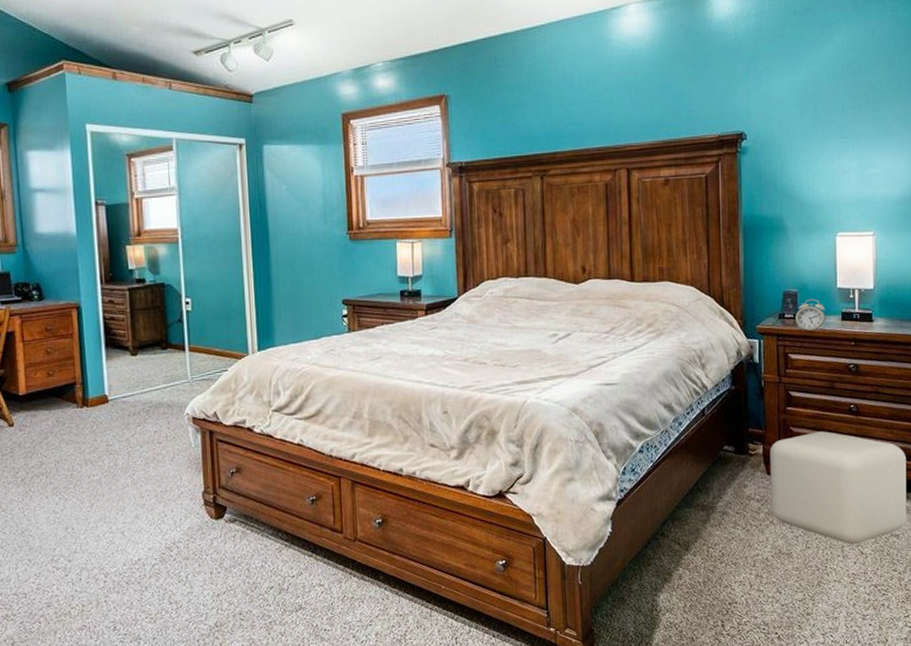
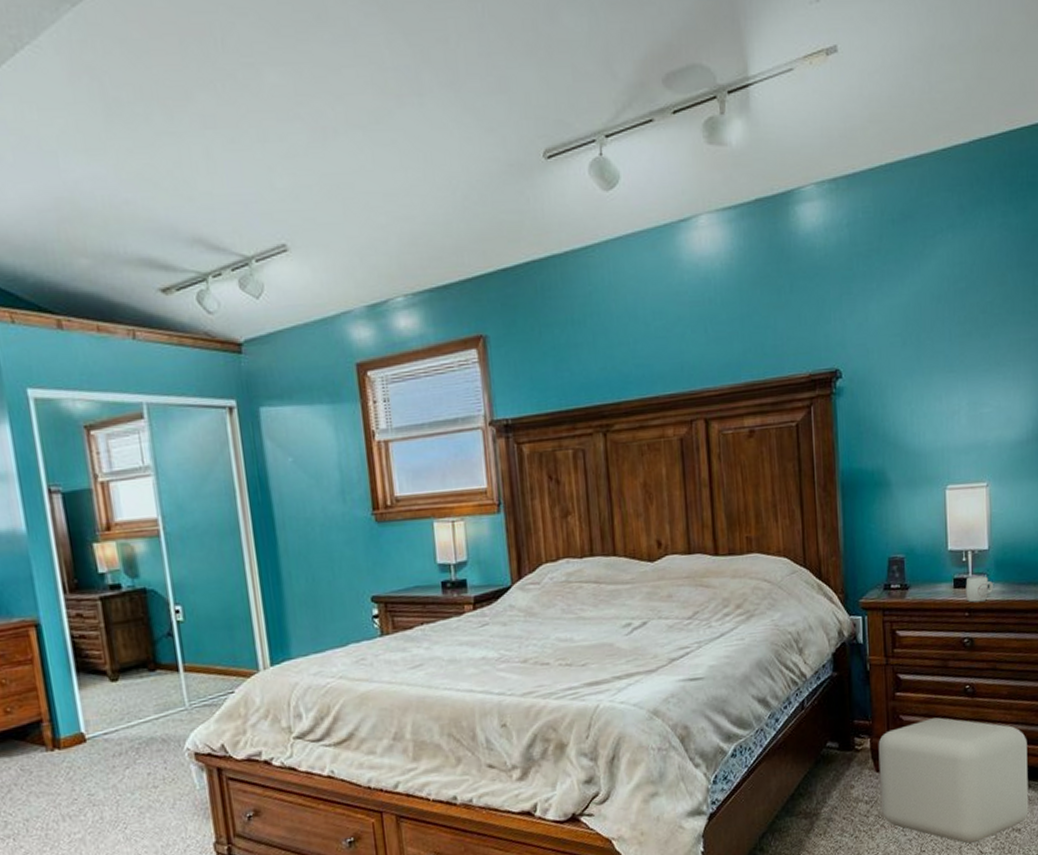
alarm clock: present [795,298,826,331] -> none [903,564,936,602]
mug: none [852,311,877,334] -> present [965,576,993,603]

